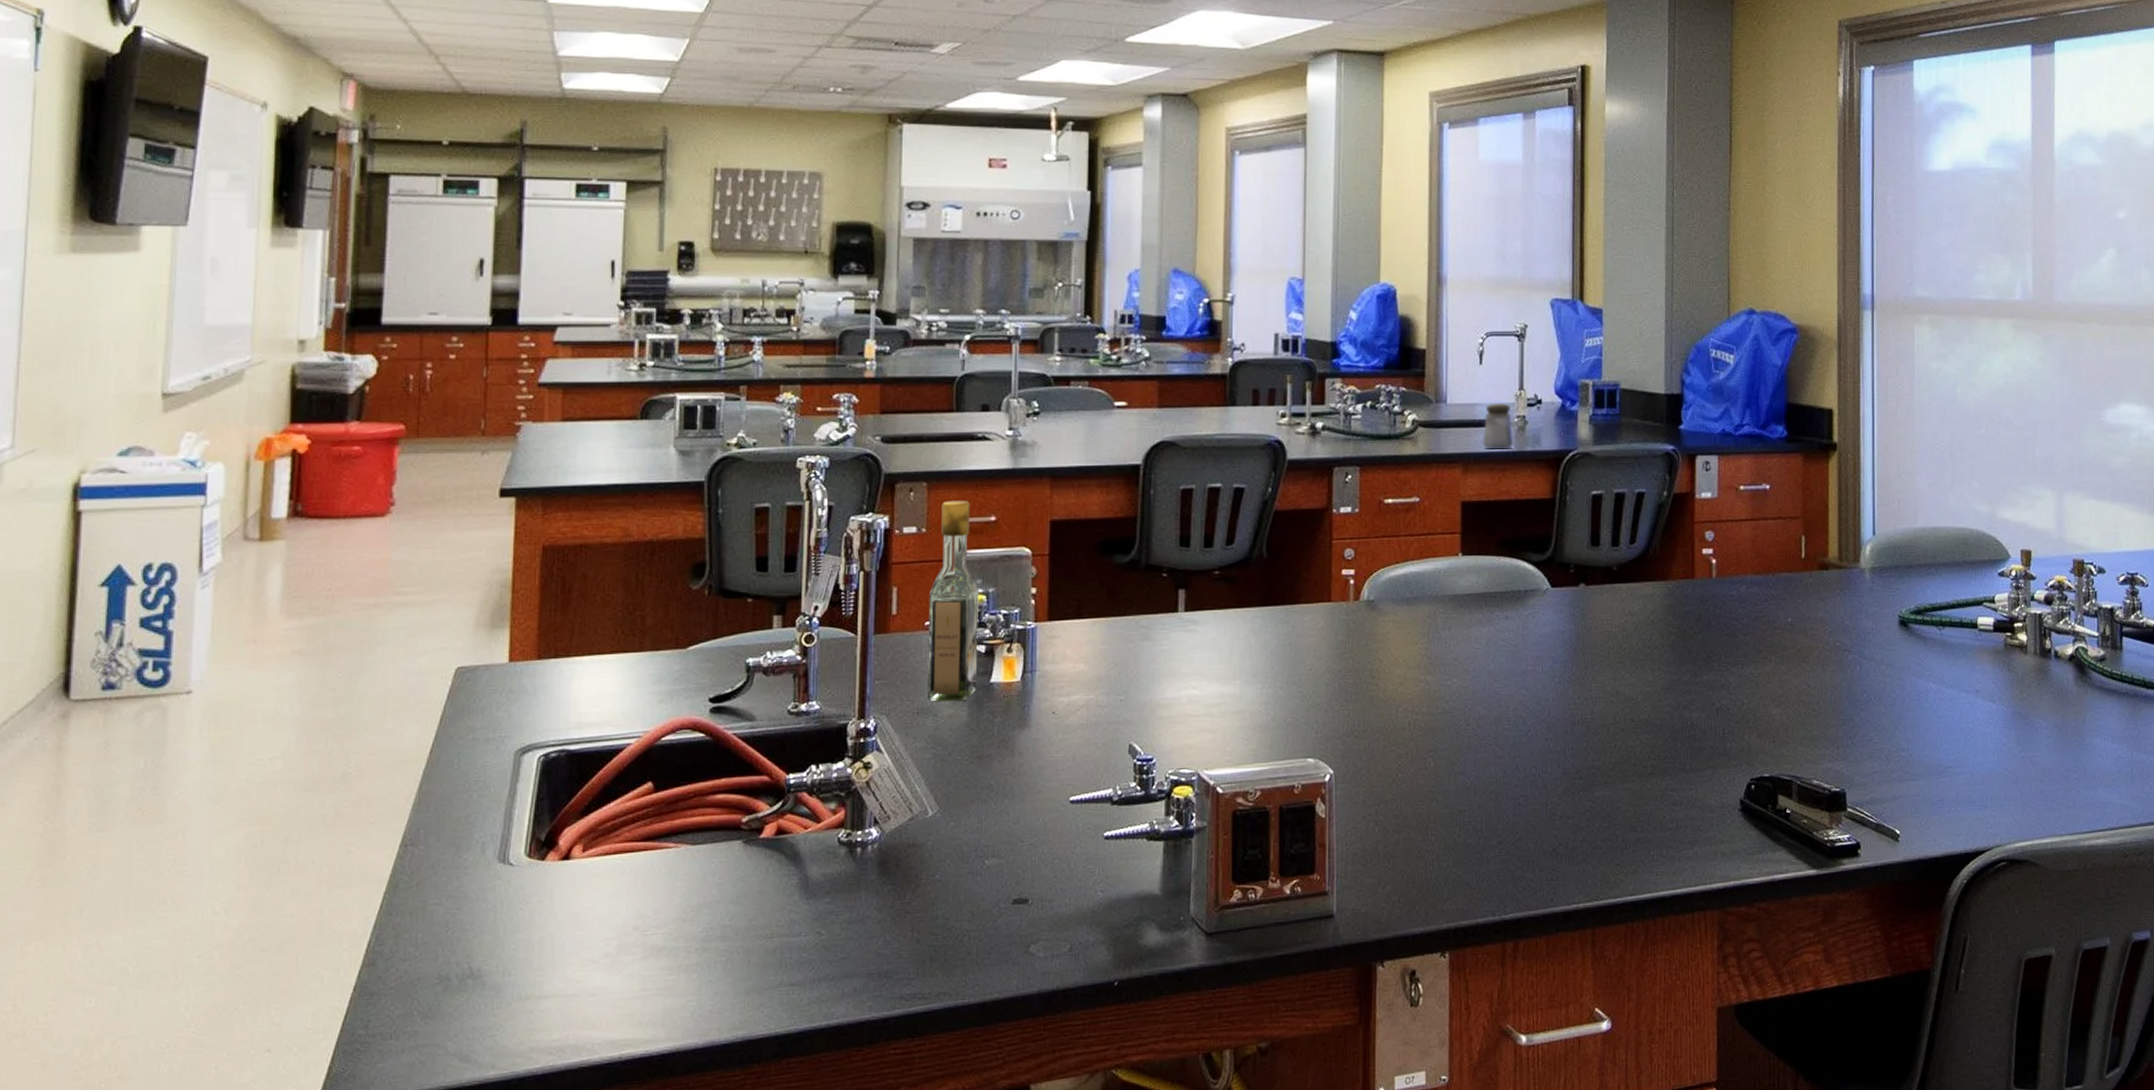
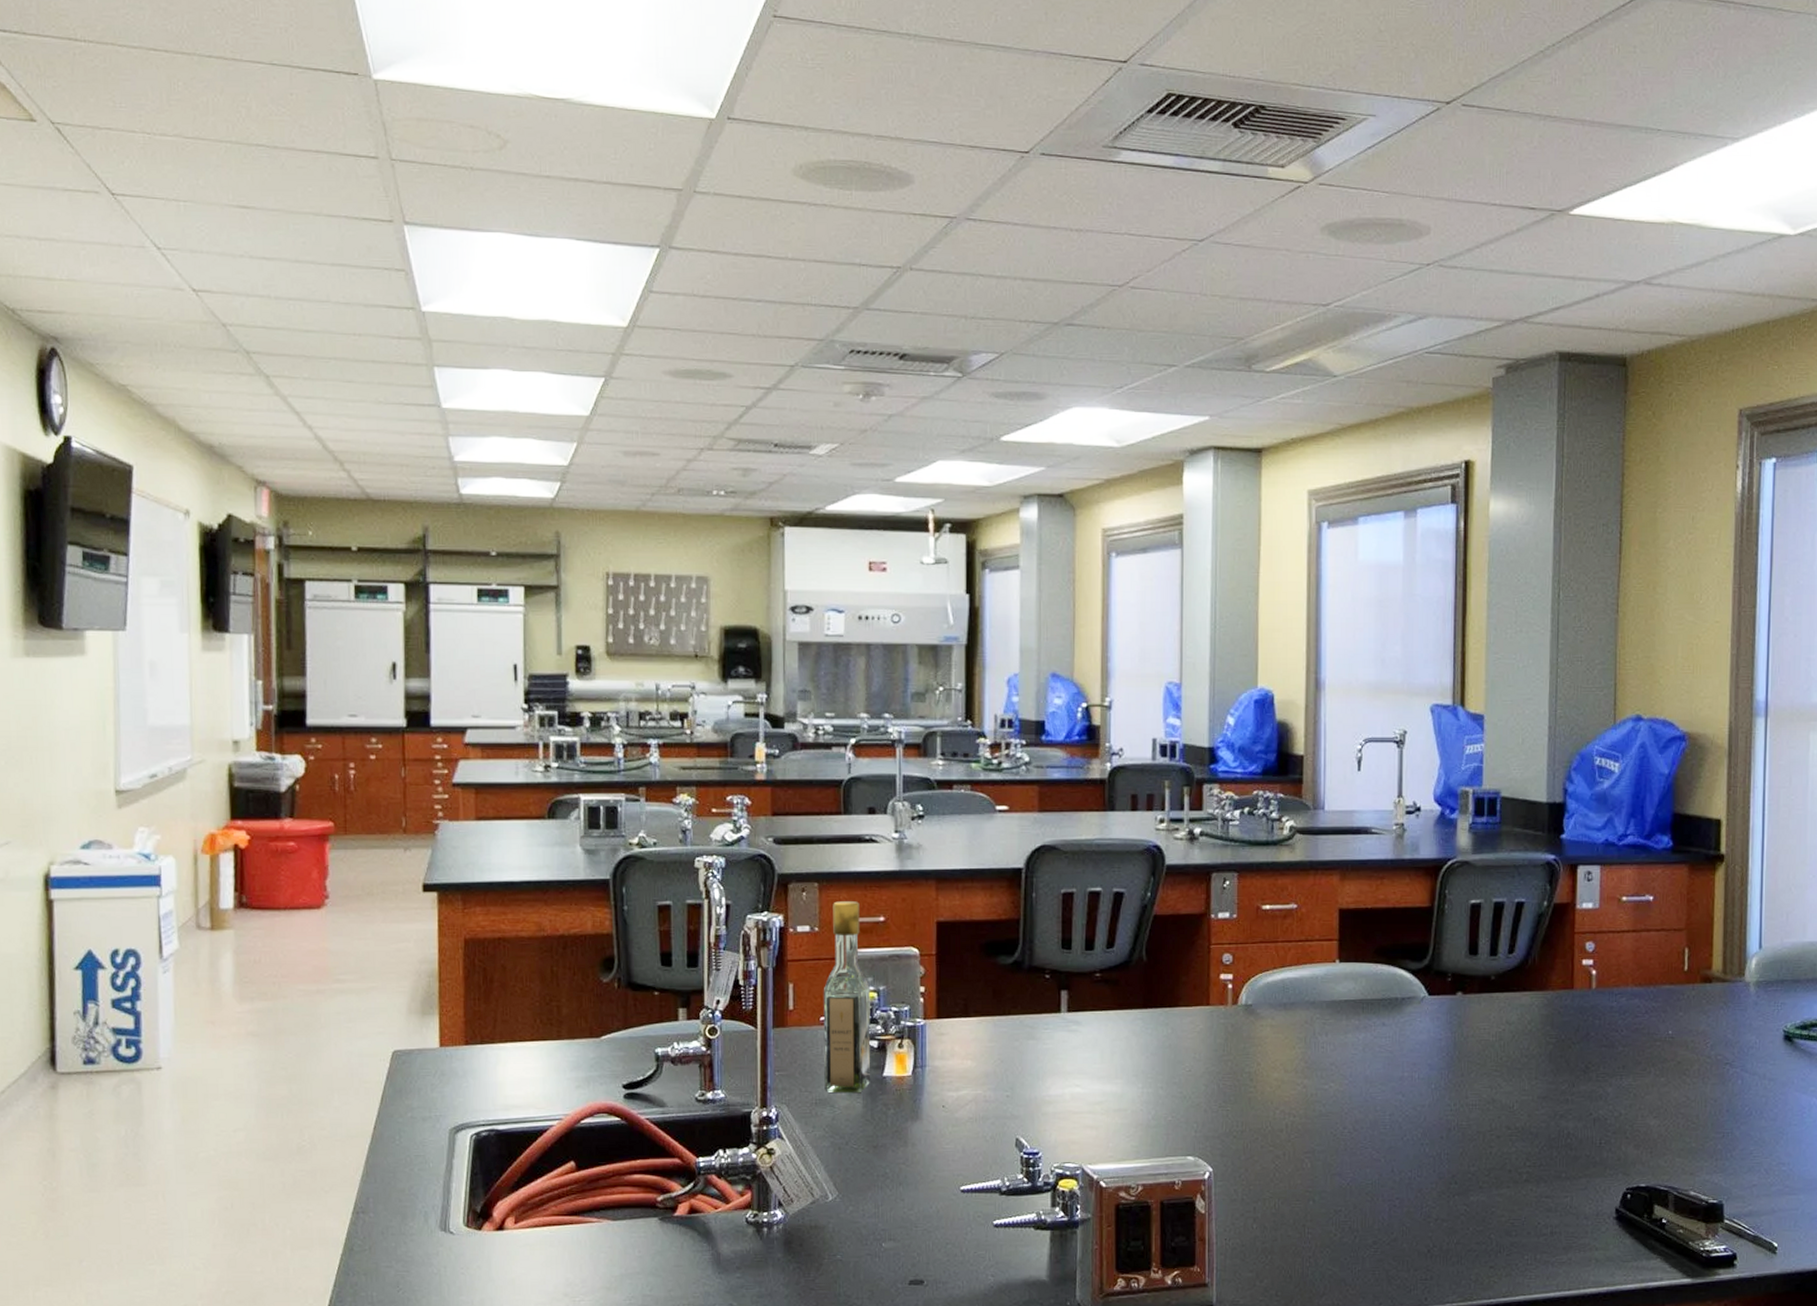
salt shaker: present [1482,403,1513,449] -> none [1360,811,1391,857]

